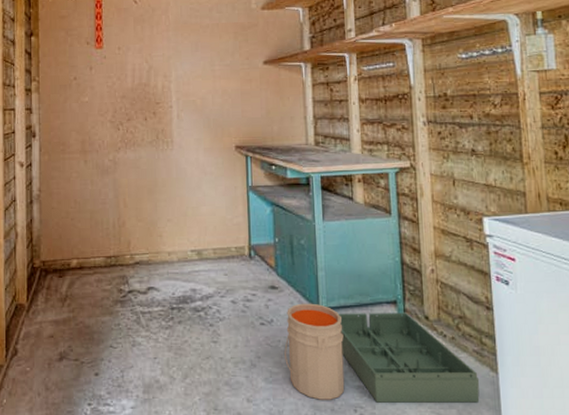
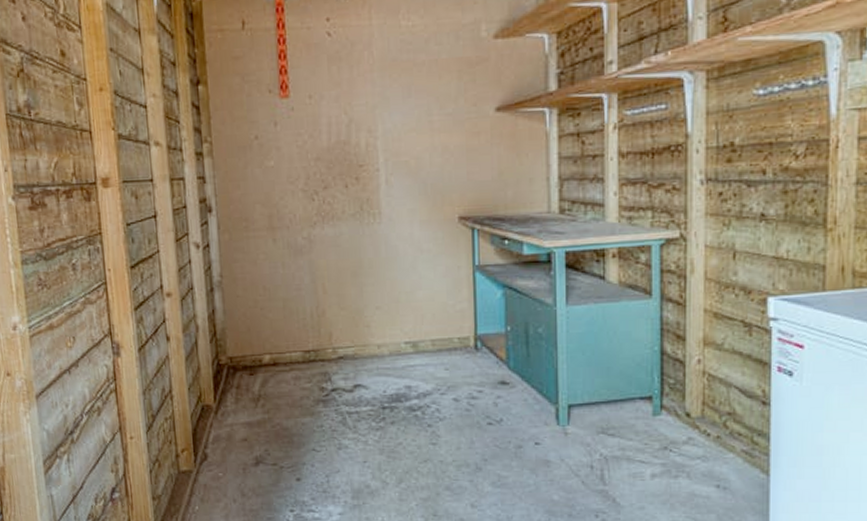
bucket: present [284,303,345,400] -> none [515,400,586,505]
plastic crate: present [339,312,480,403] -> none [581,409,747,507]

